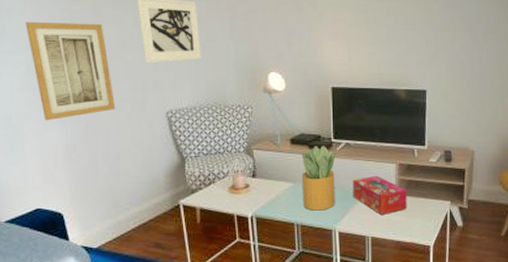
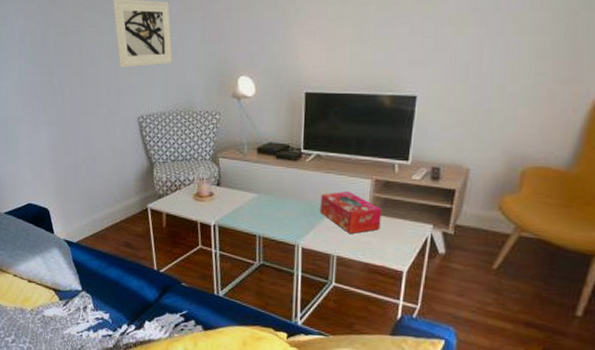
wall art: present [25,21,116,121] -> none [18,28,93,124]
potted plant: present [301,146,336,211] -> none [266,156,305,224]

